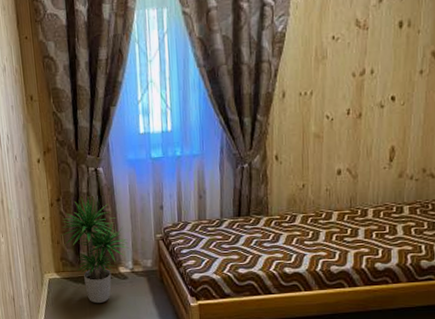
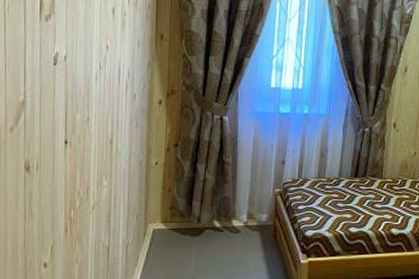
potted plant: present [61,195,130,303] -> none [174,143,246,257]

